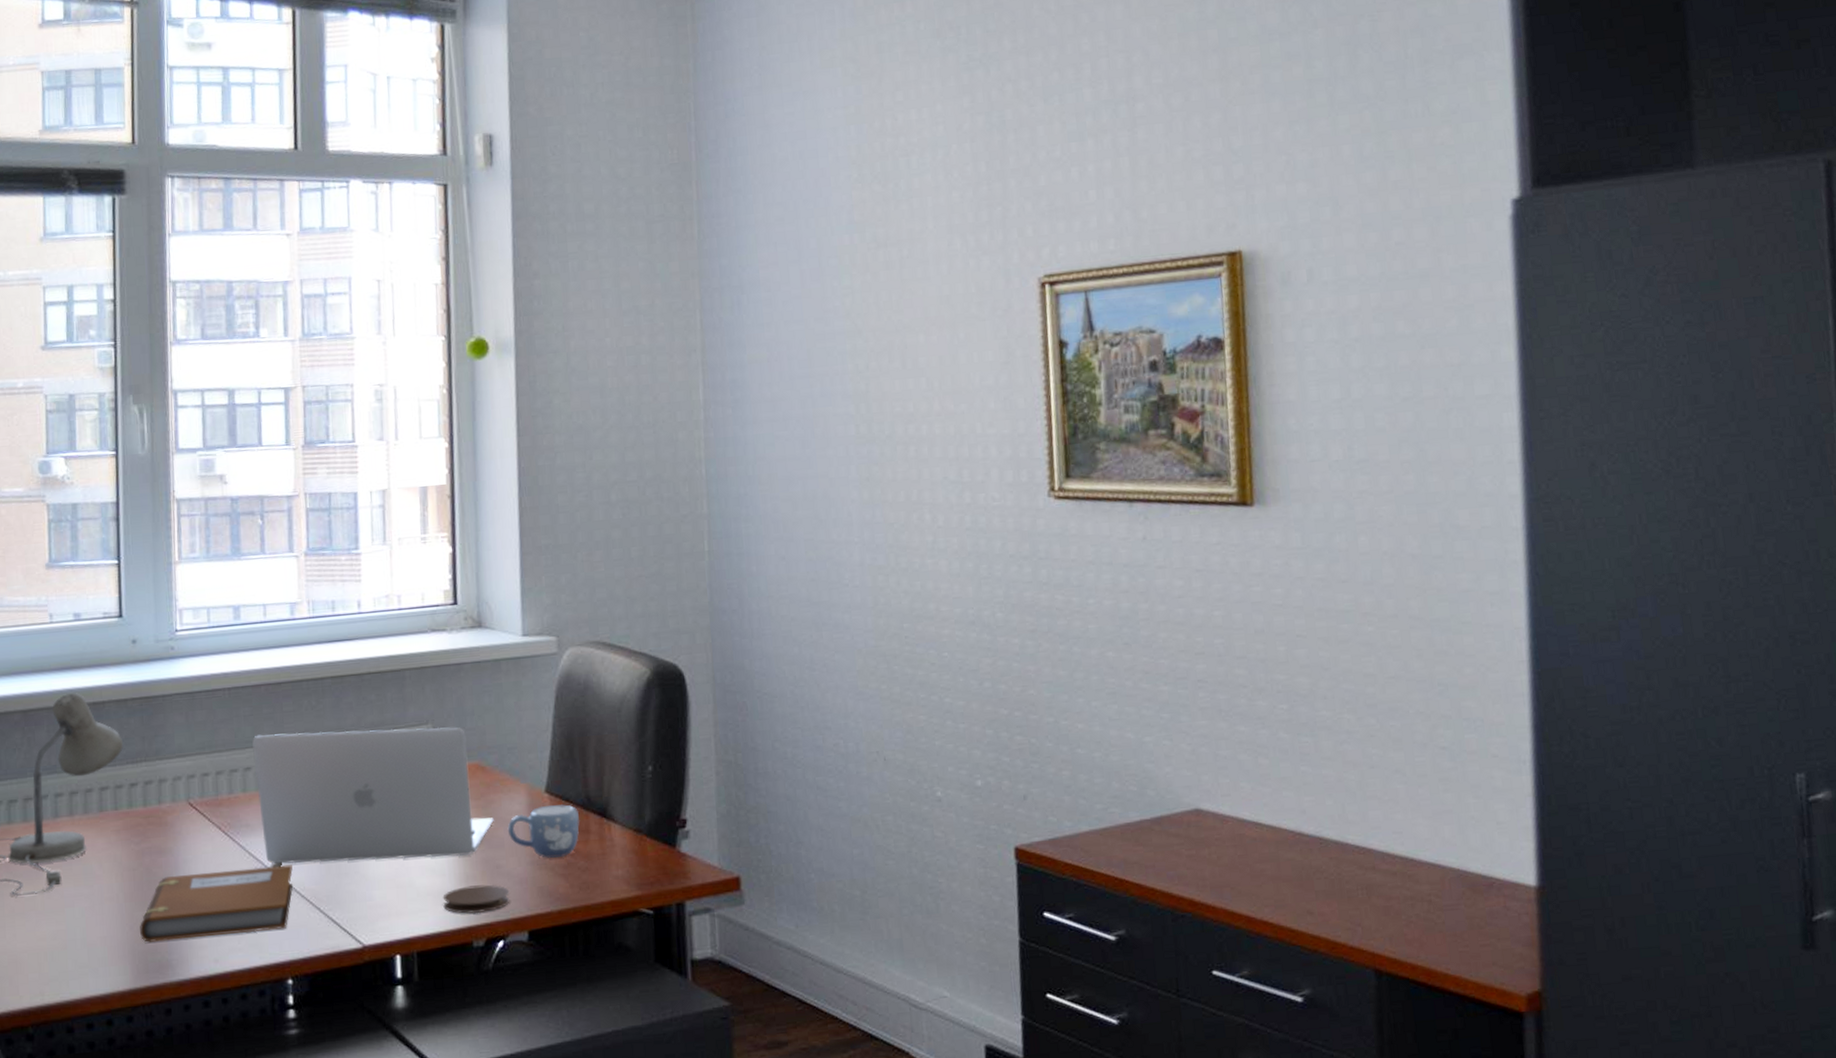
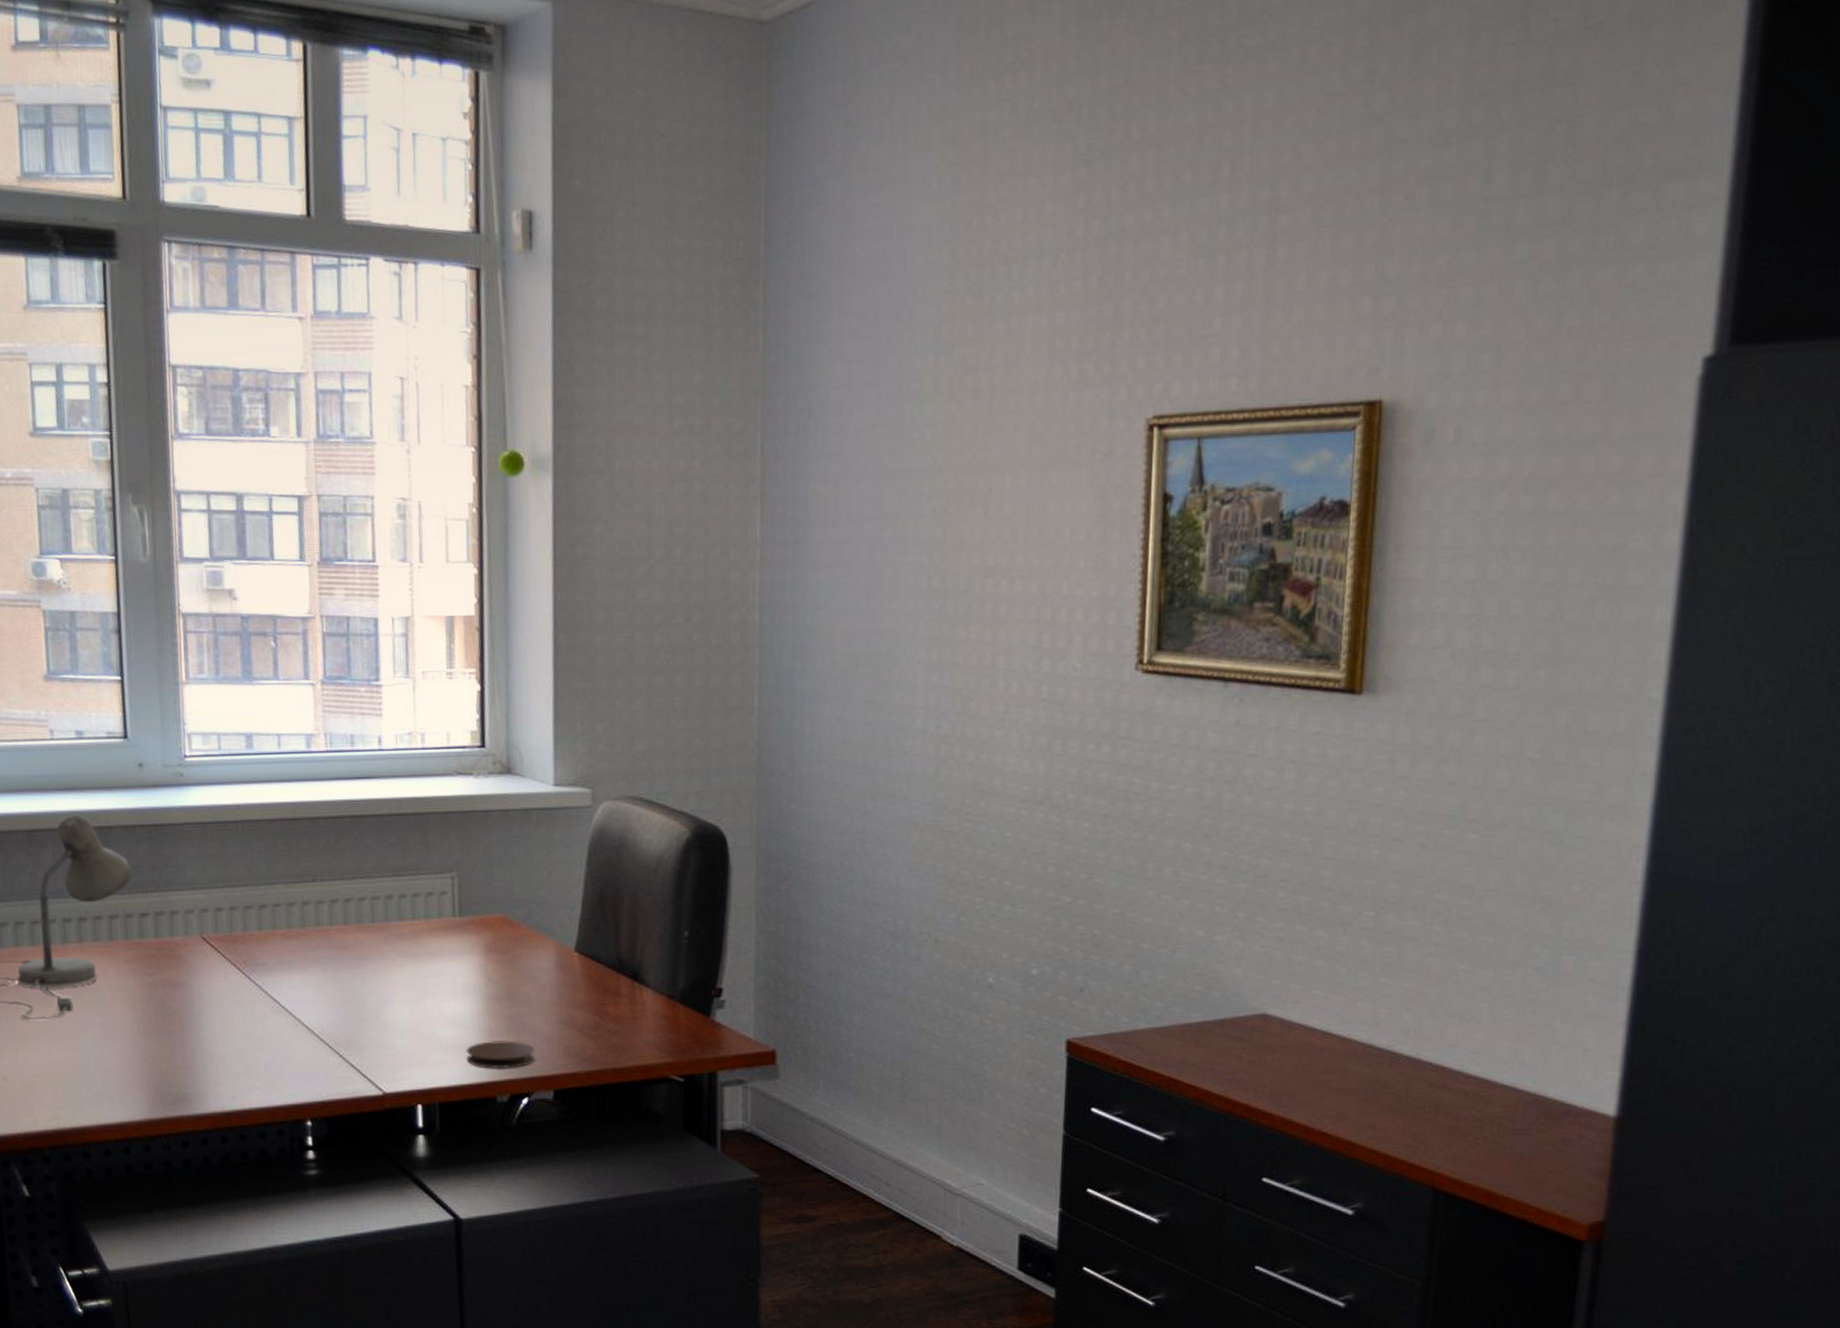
notebook: present [140,864,293,942] -> none [155,1007,312,1075]
laptop: present [252,727,494,864] -> none [267,871,520,1010]
mug: present [507,804,580,858] -> none [534,965,611,1018]

